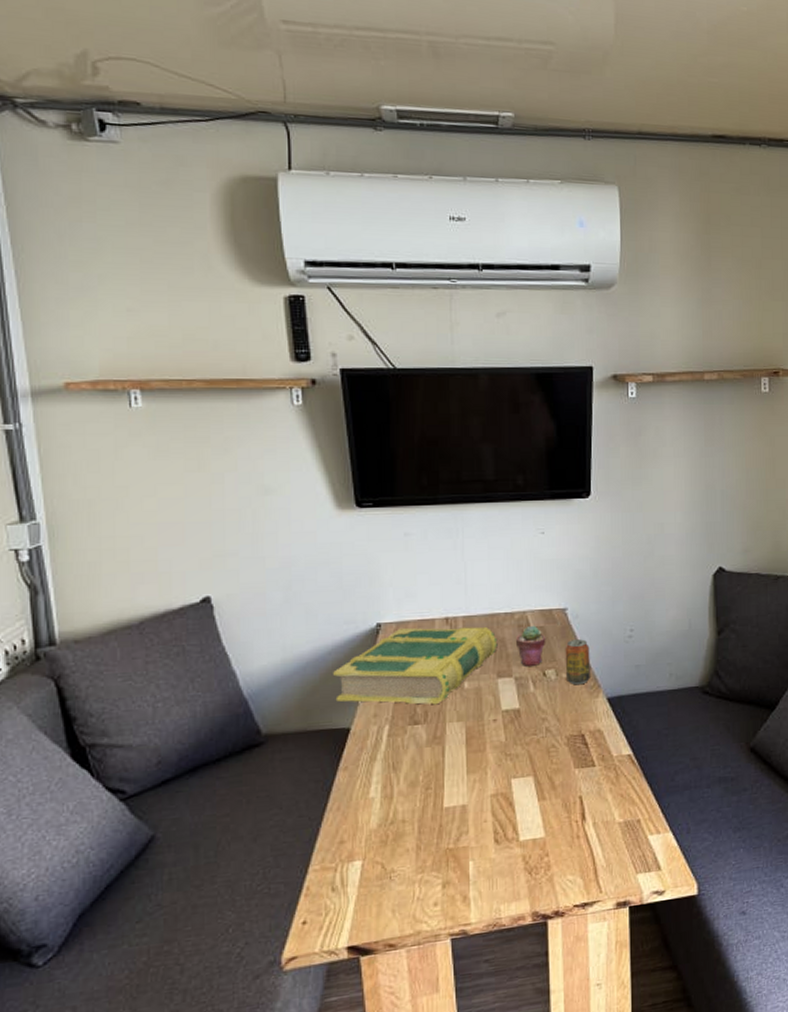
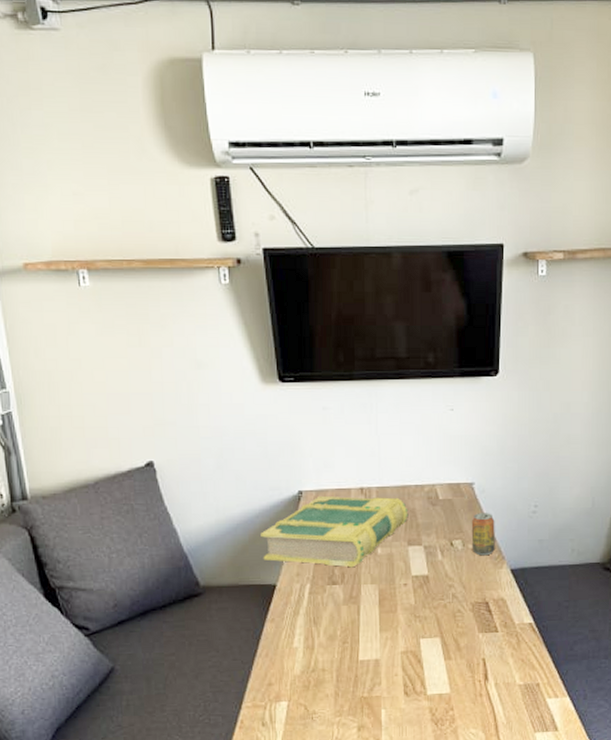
potted succulent: present [516,625,546,666] -> none [426,498,454,536]

